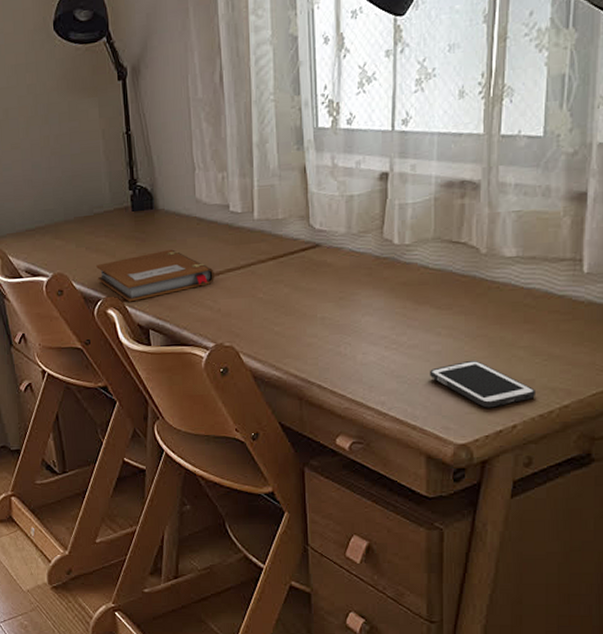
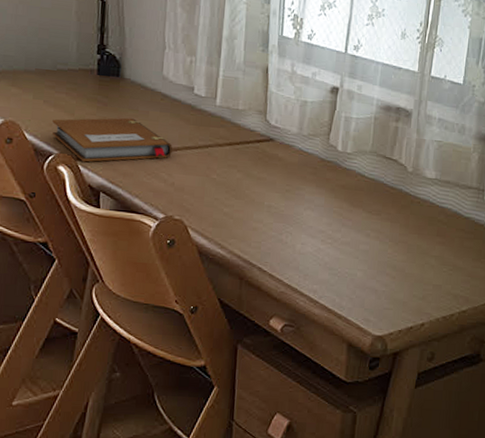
cell phone: present [430,360,535,408] -> none [357,262,441,306]

